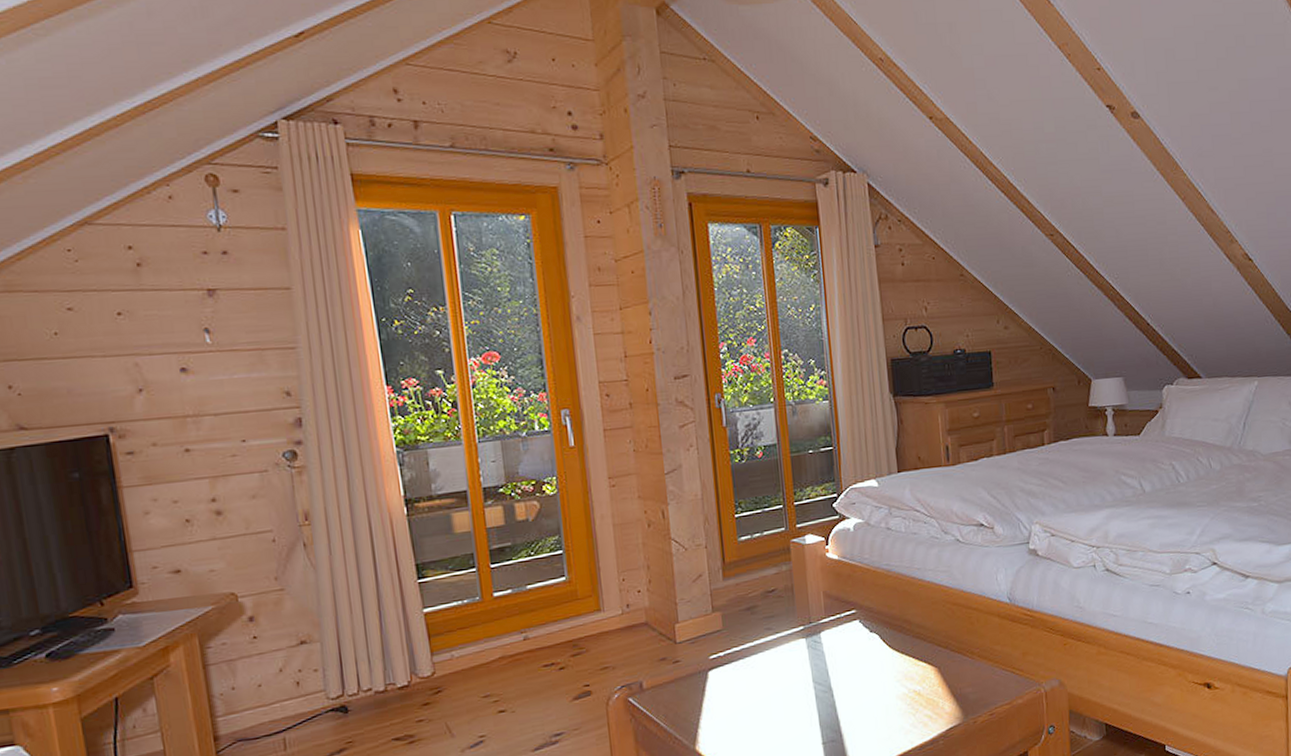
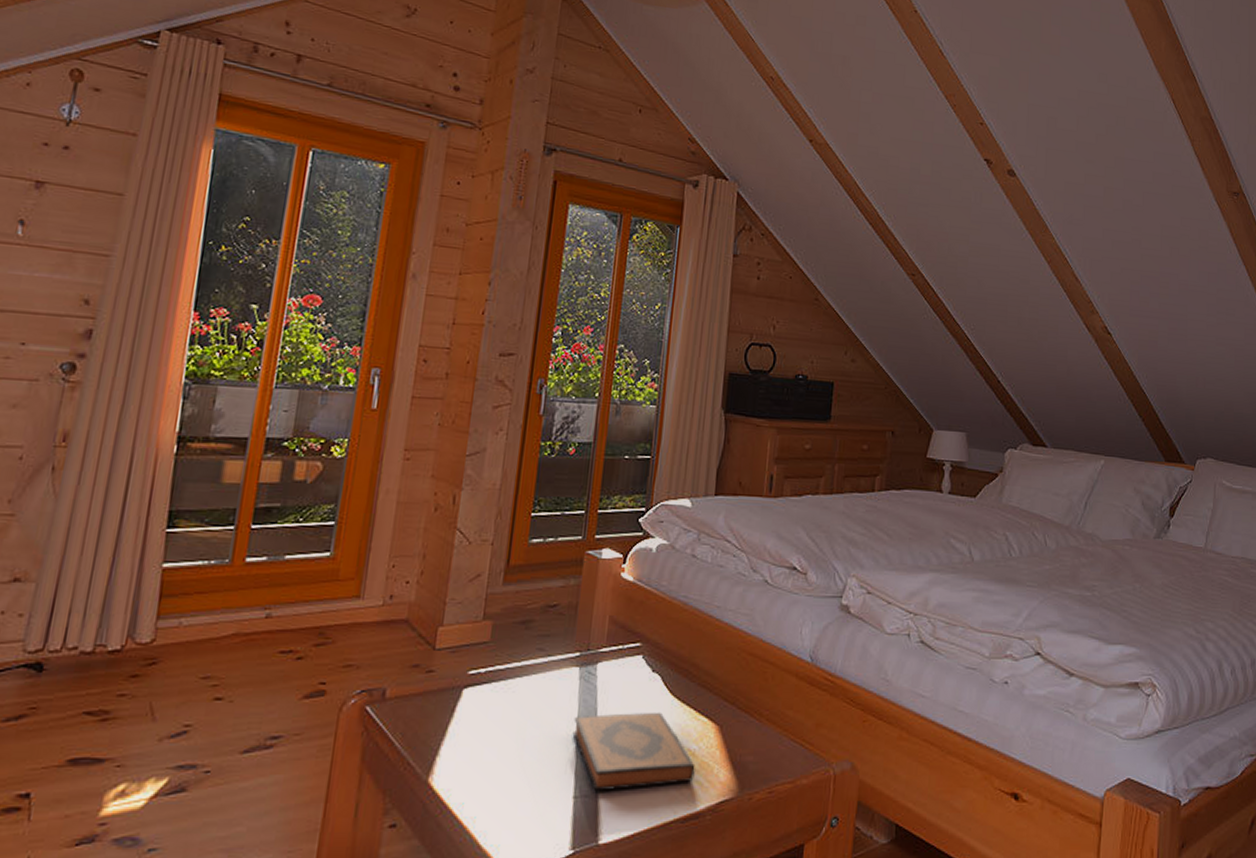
hardback book: none [809,664,923,737] -> present [572,712,695,792]

